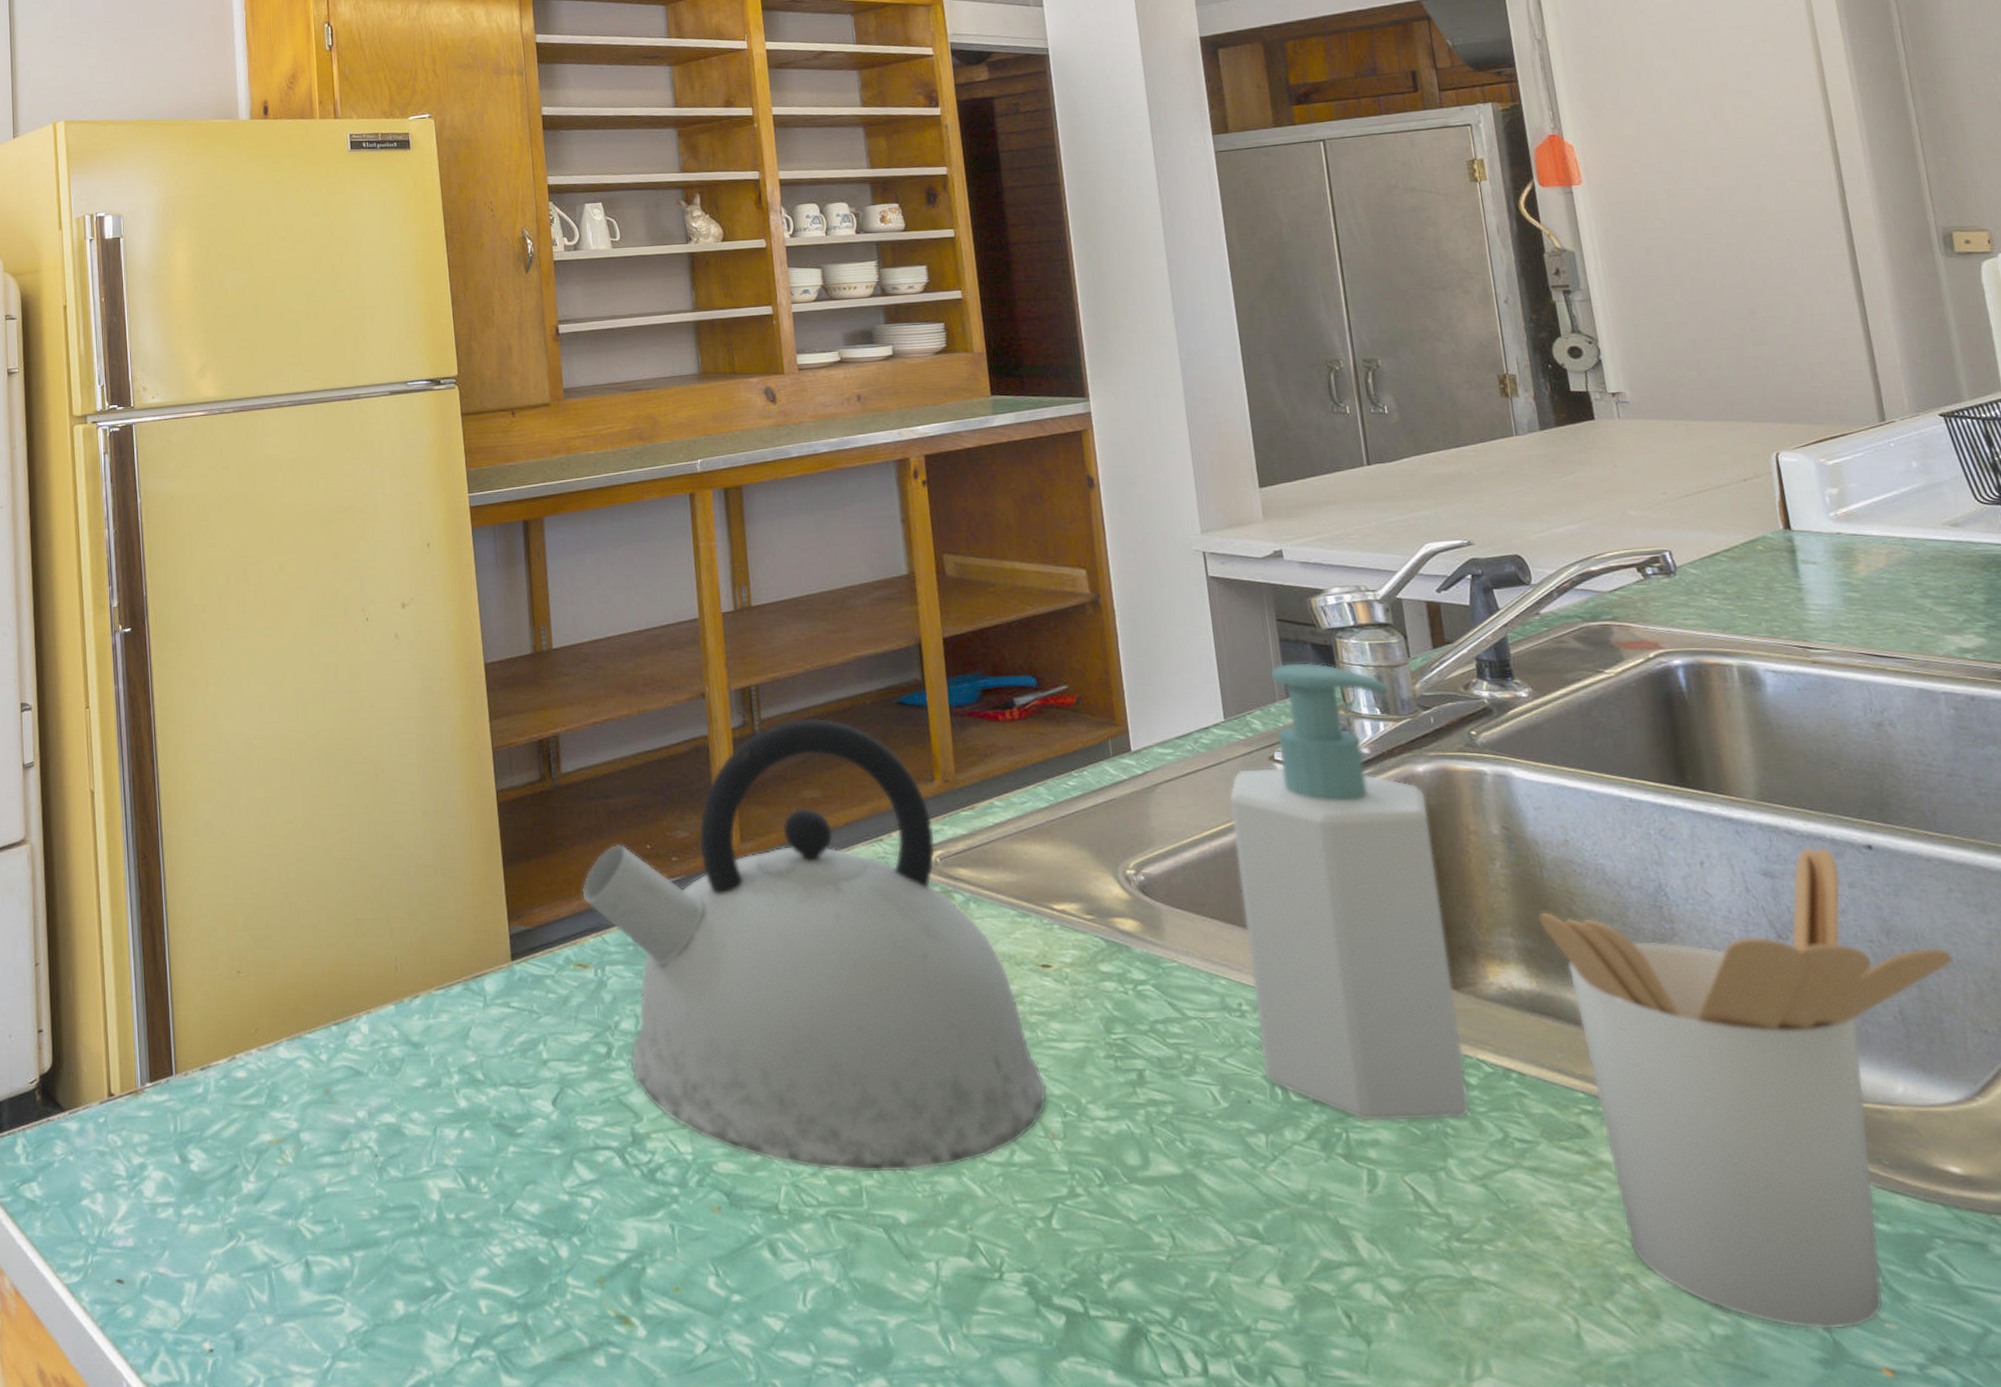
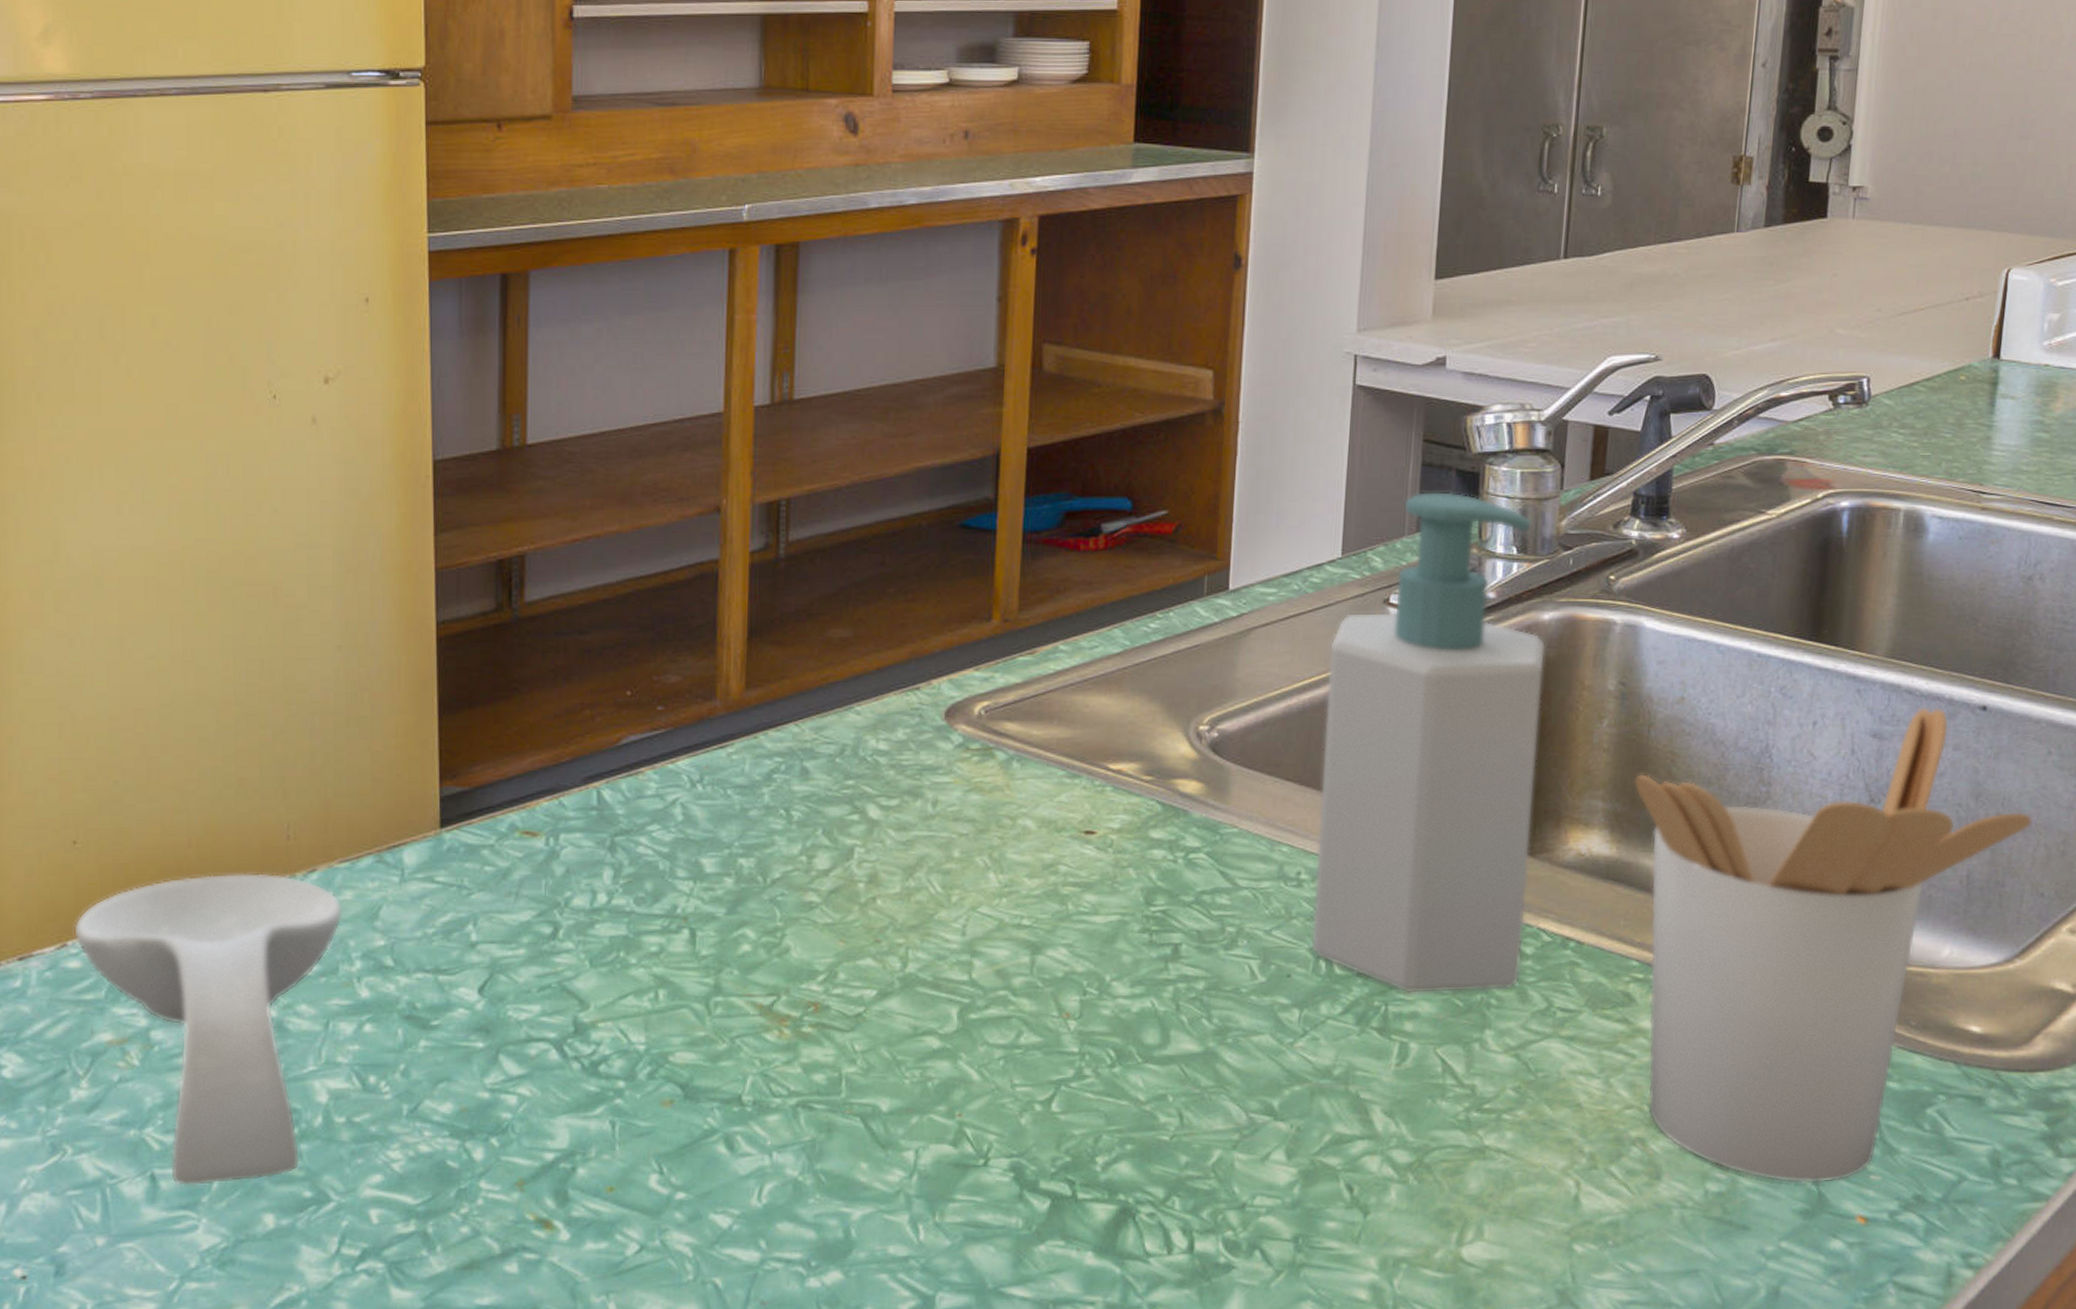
spoon rest: none [240,997,442,1273] -> present [74,872,343,1187]
kettle: present [582,717,1047,1173] -> none [538,541,1069,1059]

